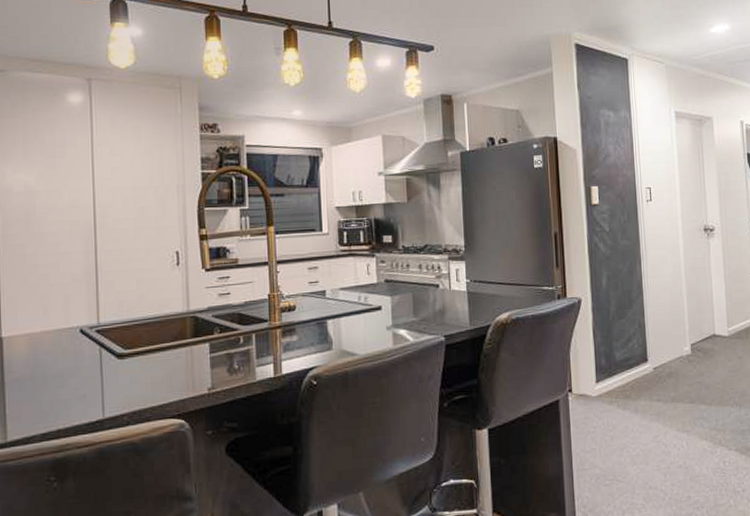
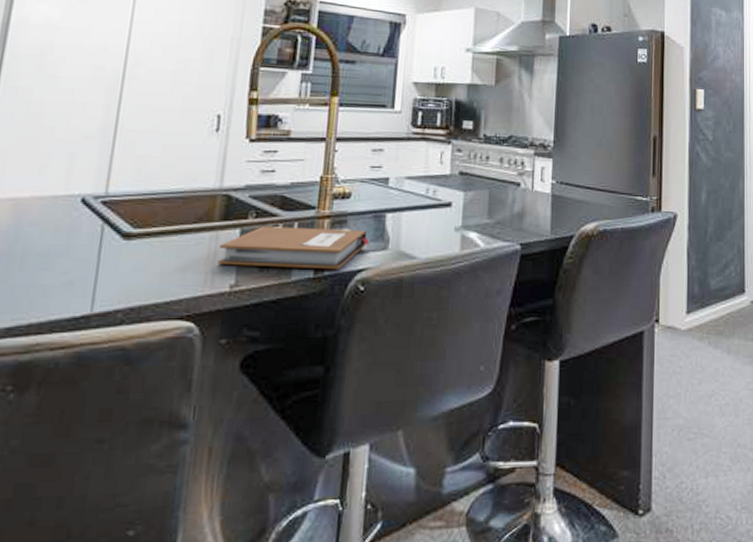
notebook: none [195,335,317,373] -> present [218,226,370,270]

